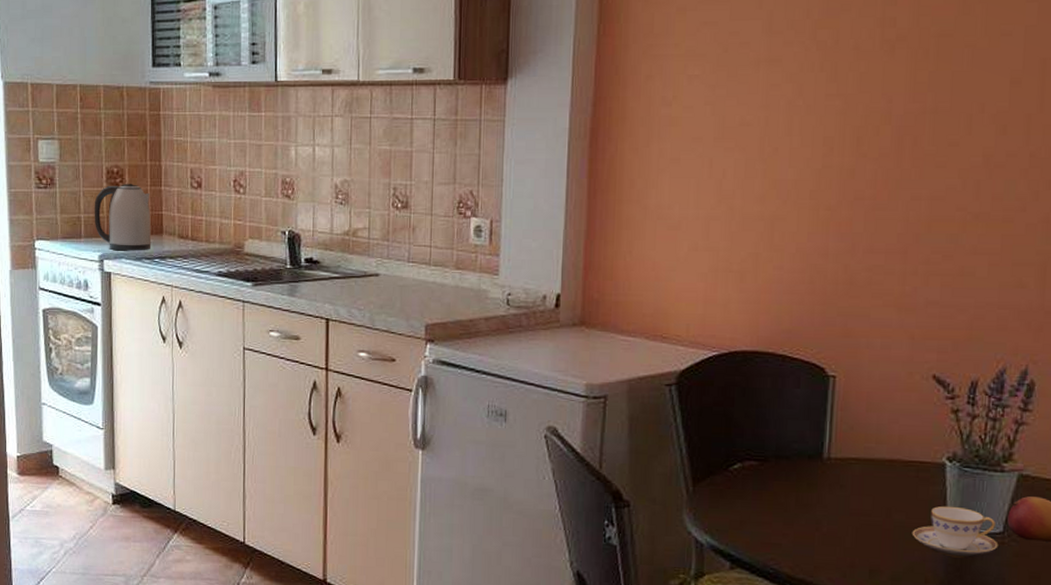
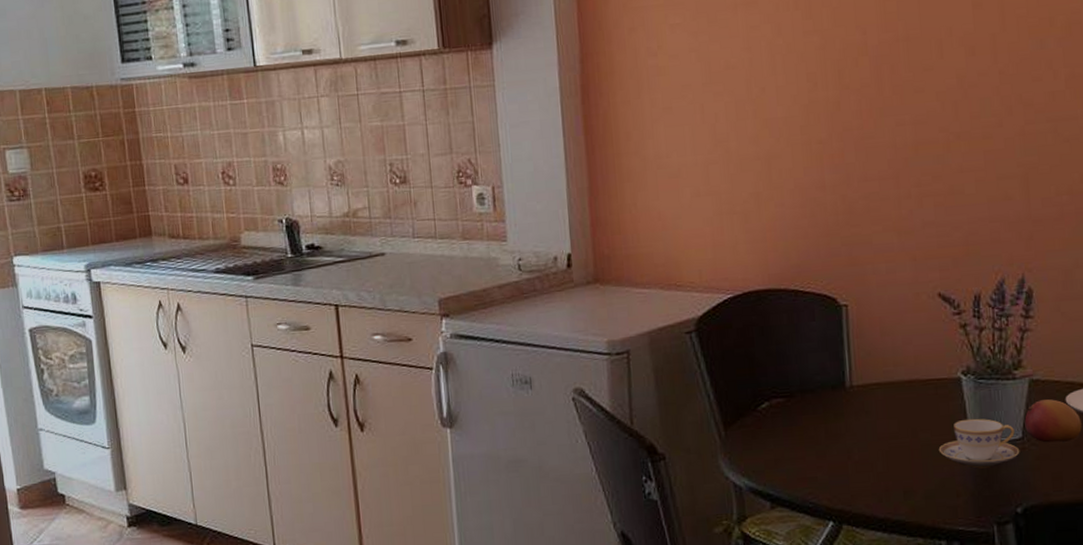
kettle: present [94,183,152,251] -> none [73,186,141,259]

